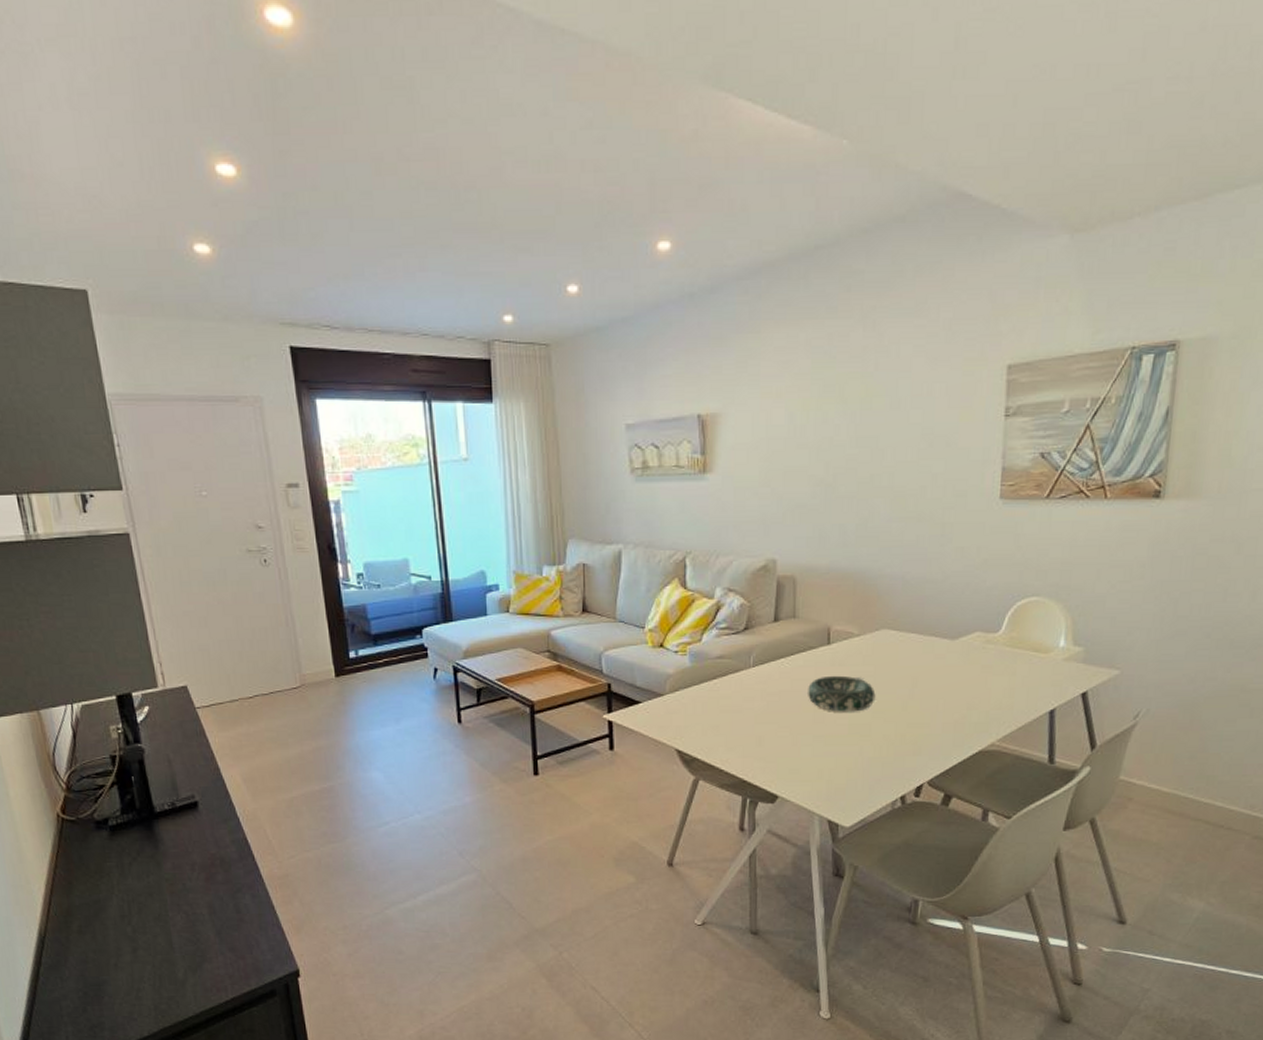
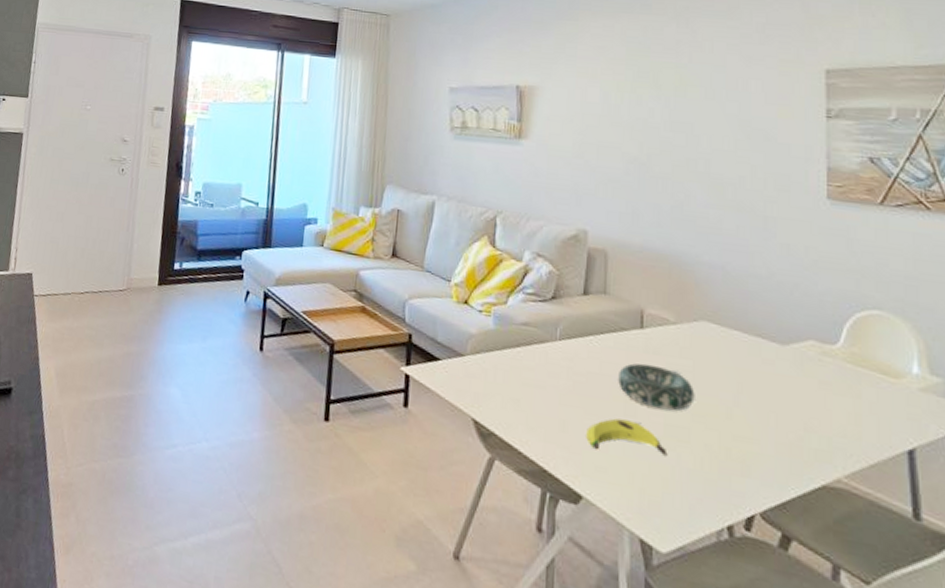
banana: none [780,727,852,755] -> present [586,418,668,458]

